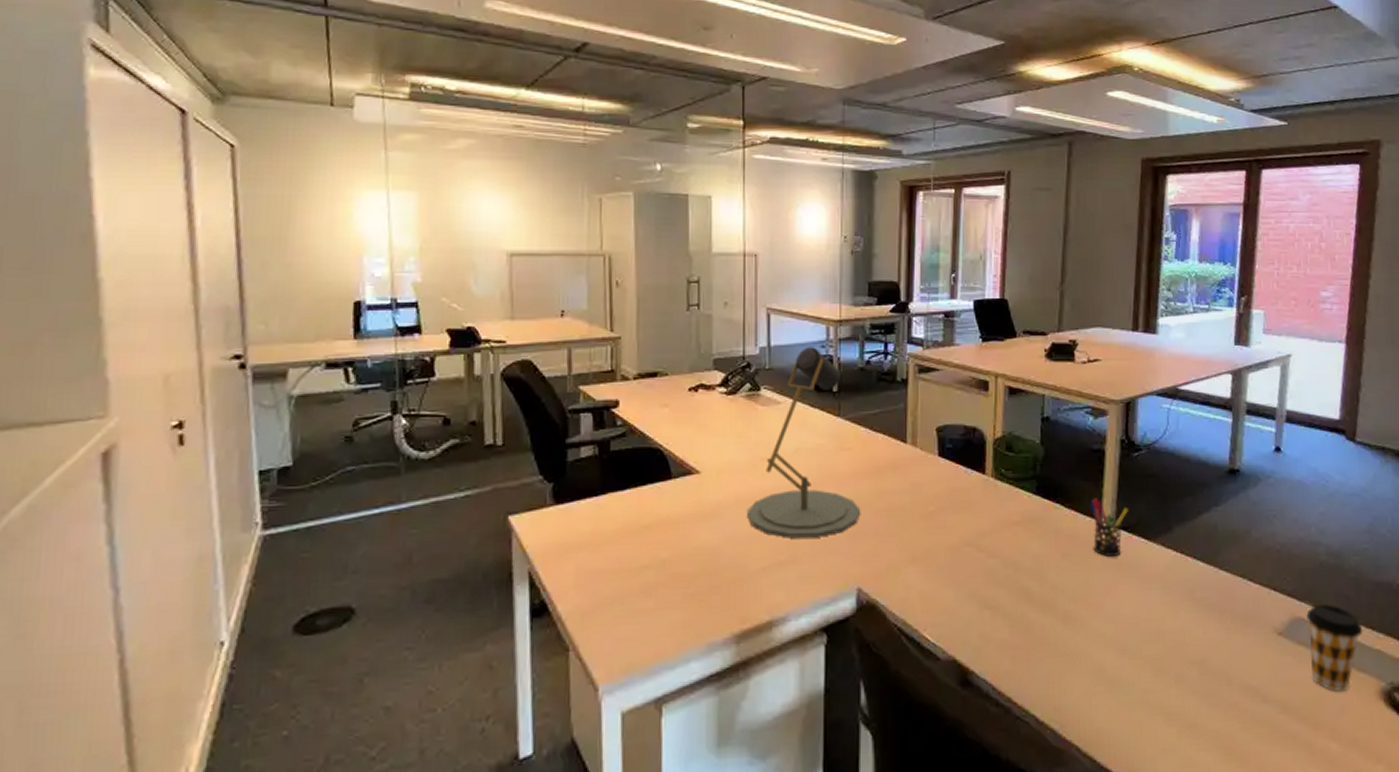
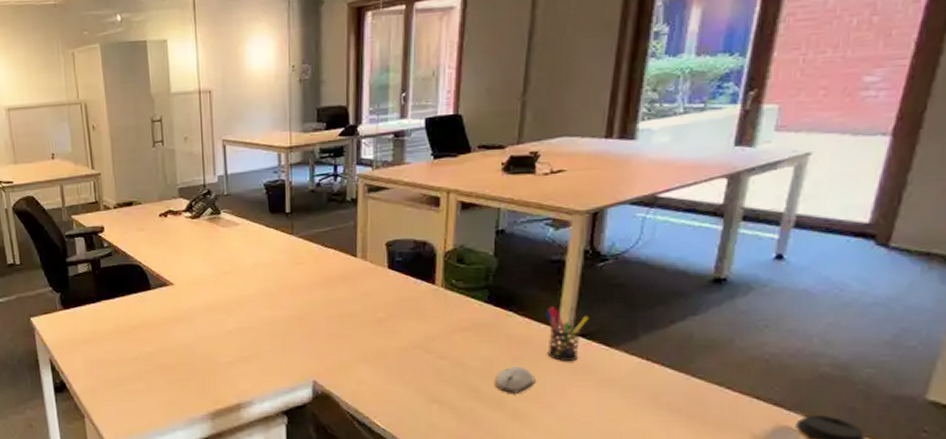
desk lamp: present [747,347,861,538] -> none [215,173,315,339]
computer mouse: none [1045,562,1084,594] -> present [495,365,536,393]

